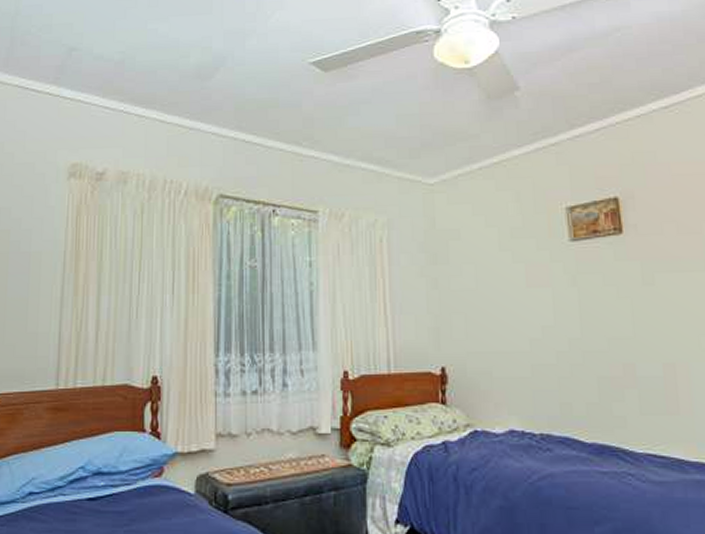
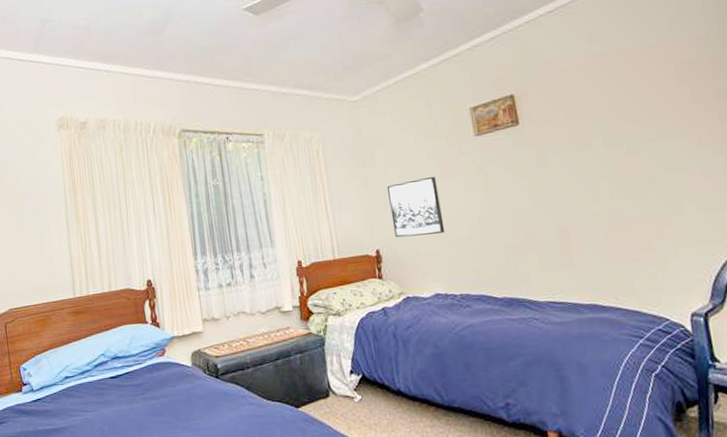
wall art: none [462,284,527,355] -> present [387,176,445,238]

